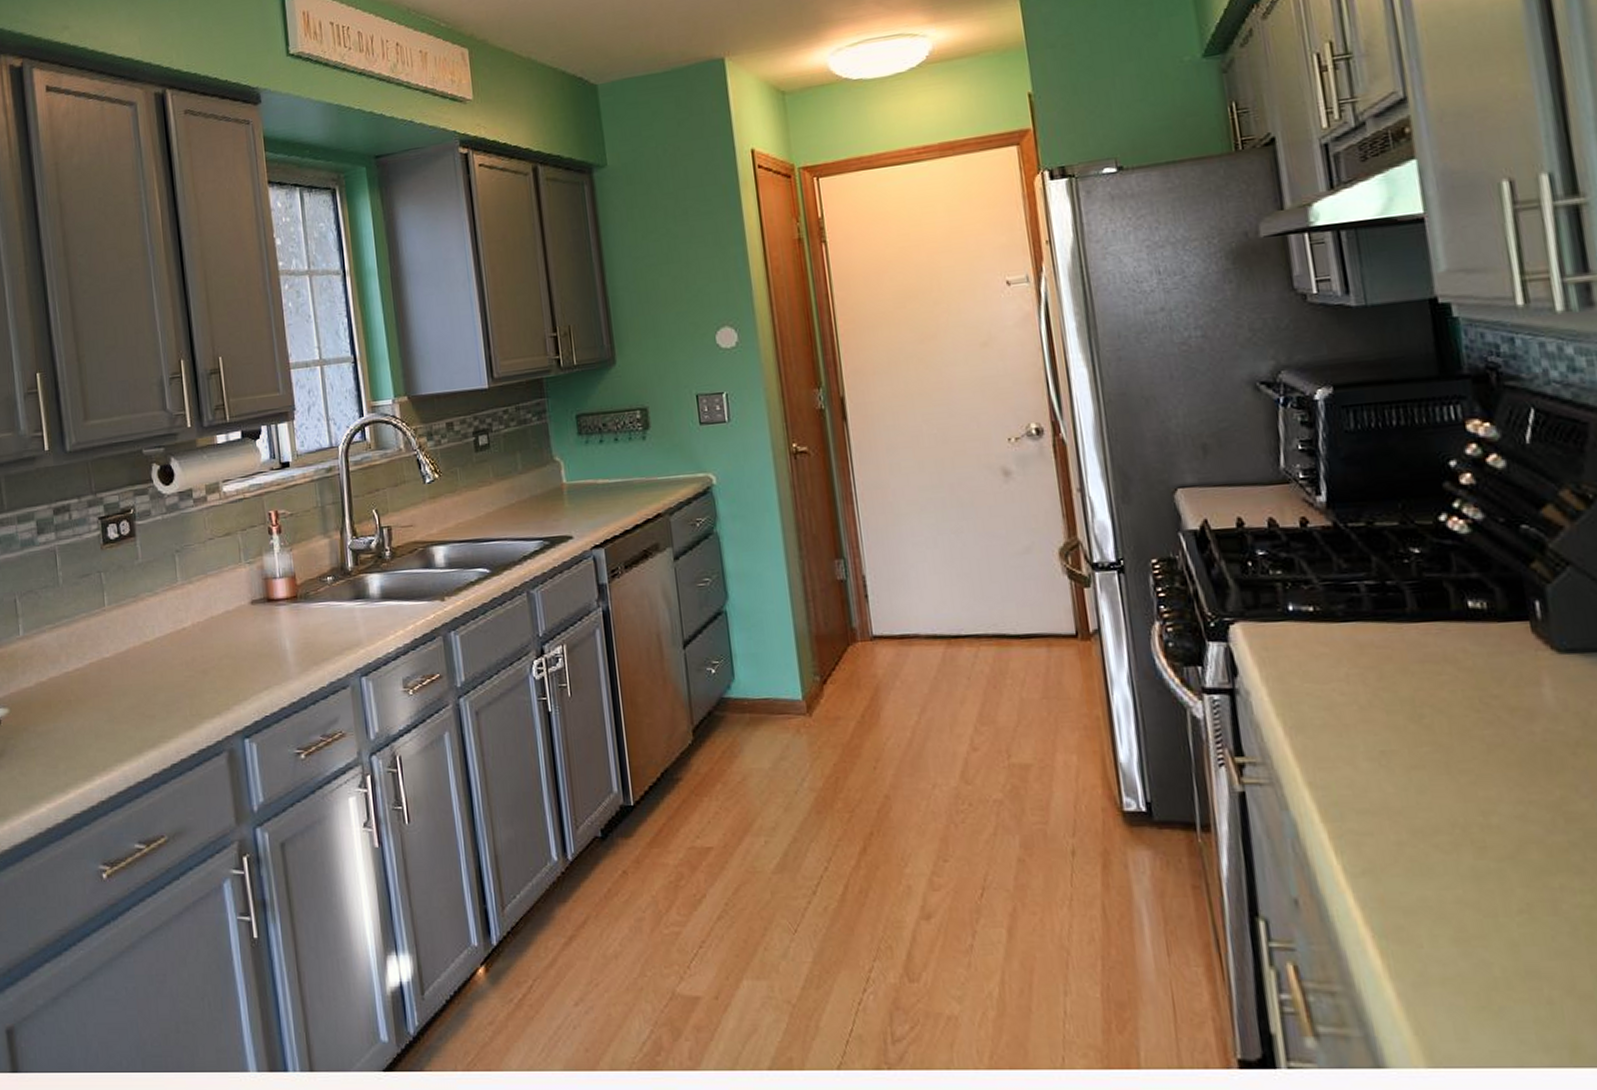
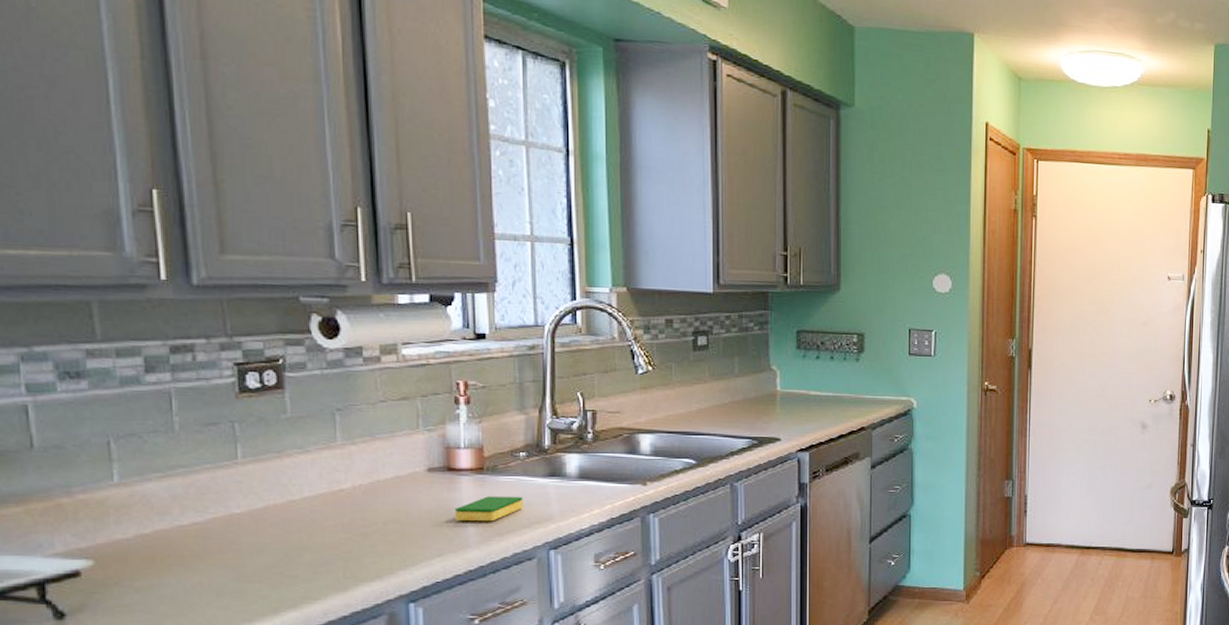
dish sponge: none [275,622,334,652] -> present [454,496,523,522]

